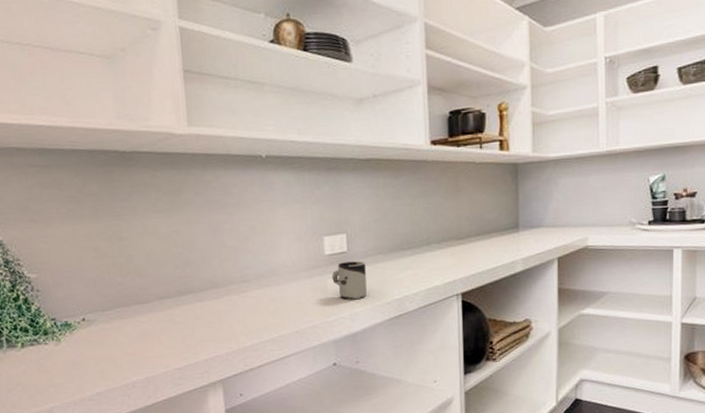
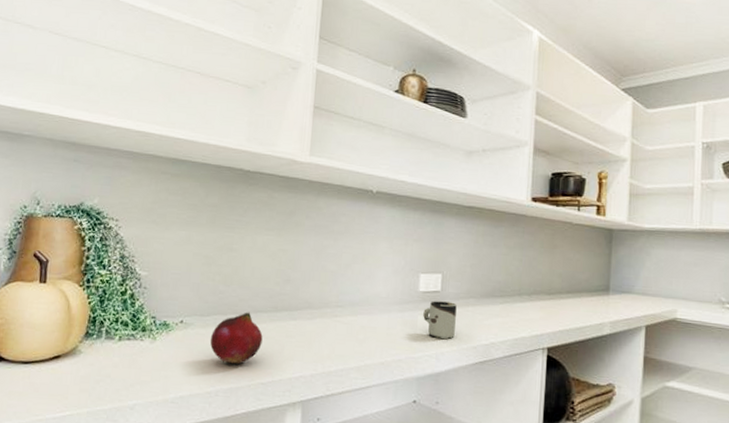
fruit: none [116,300,172,354] -> present [210,312,263,364]

